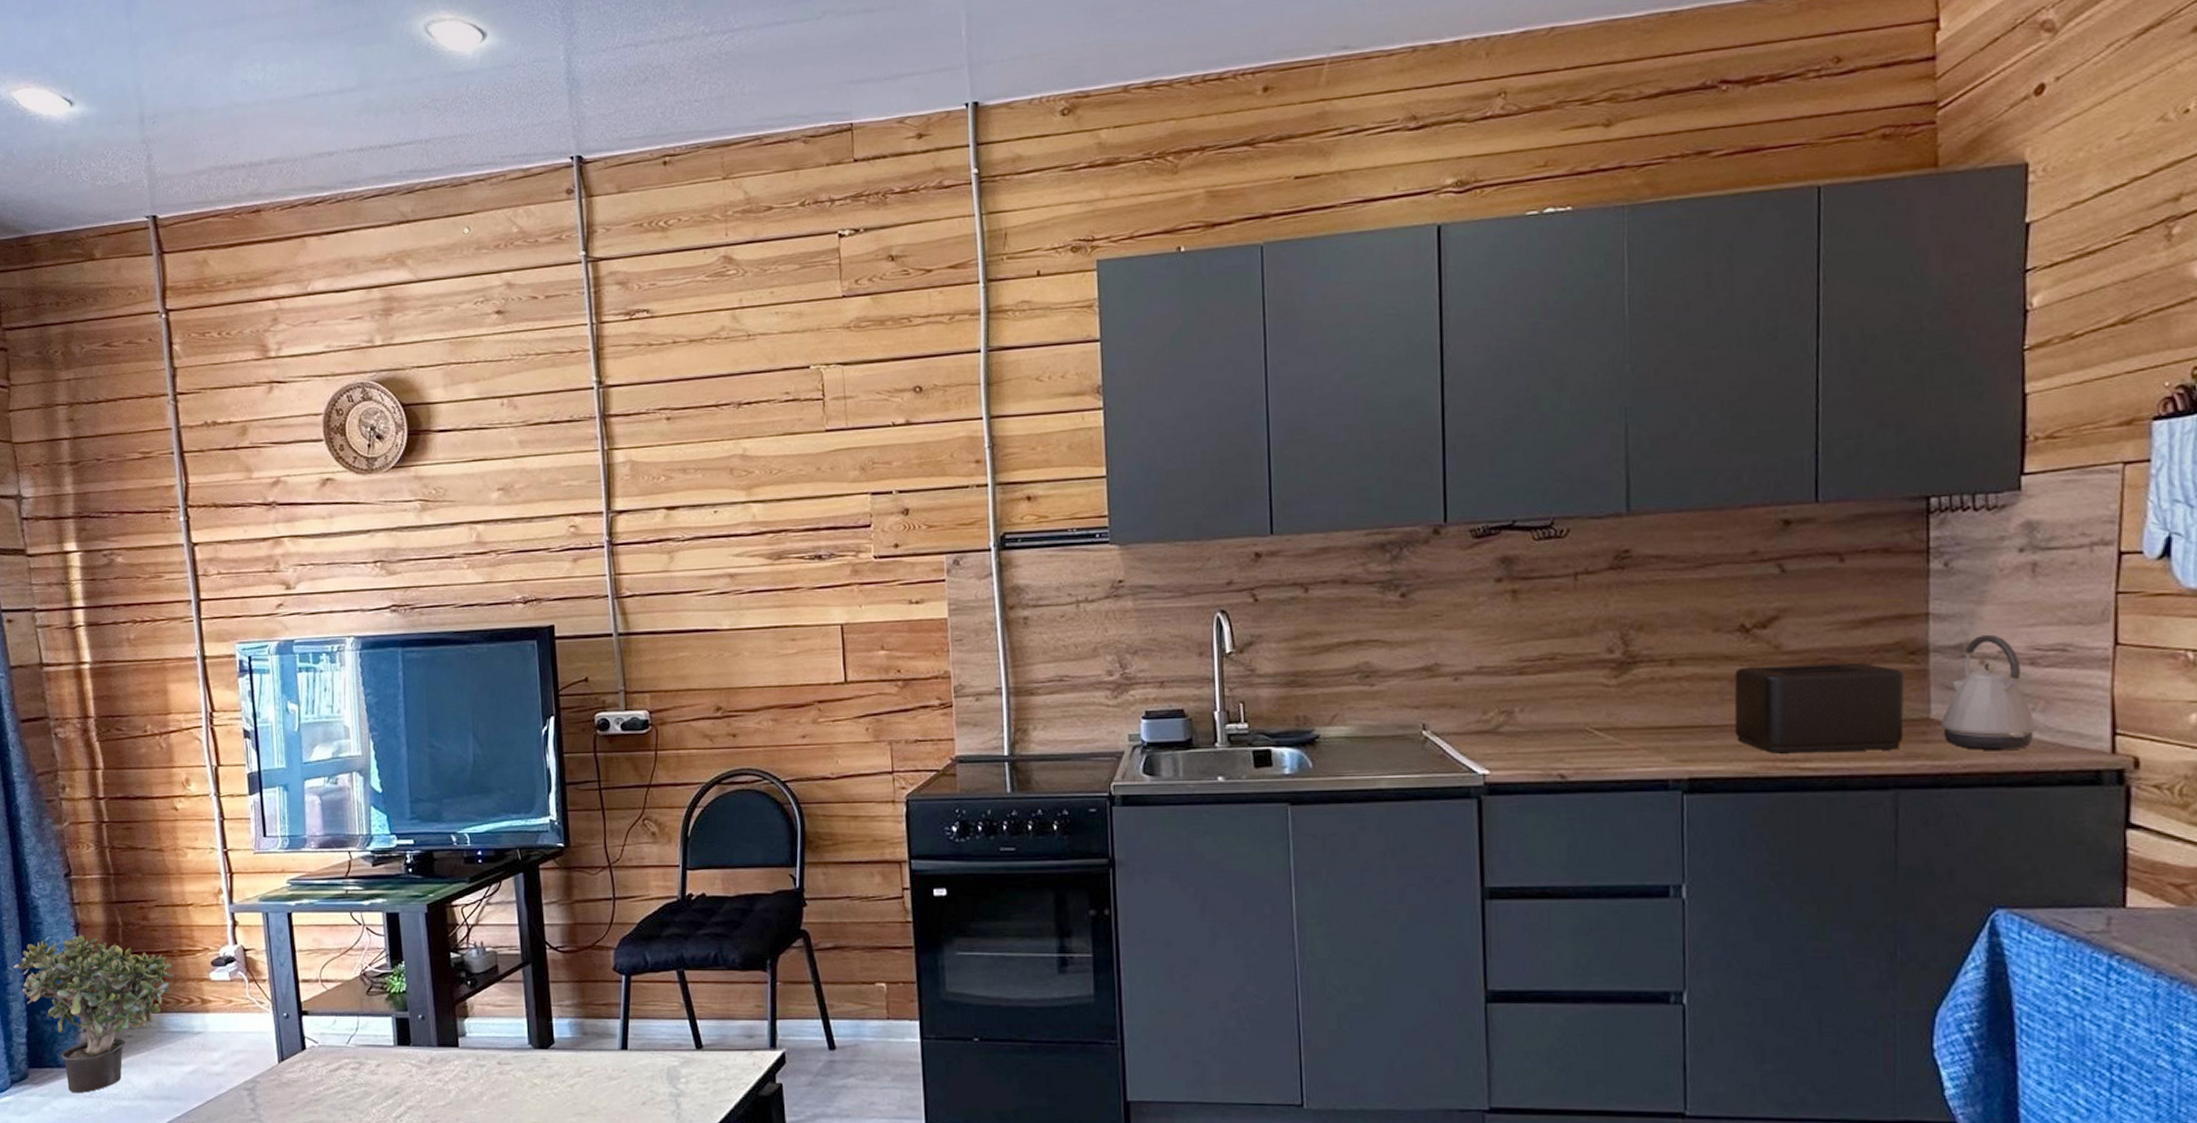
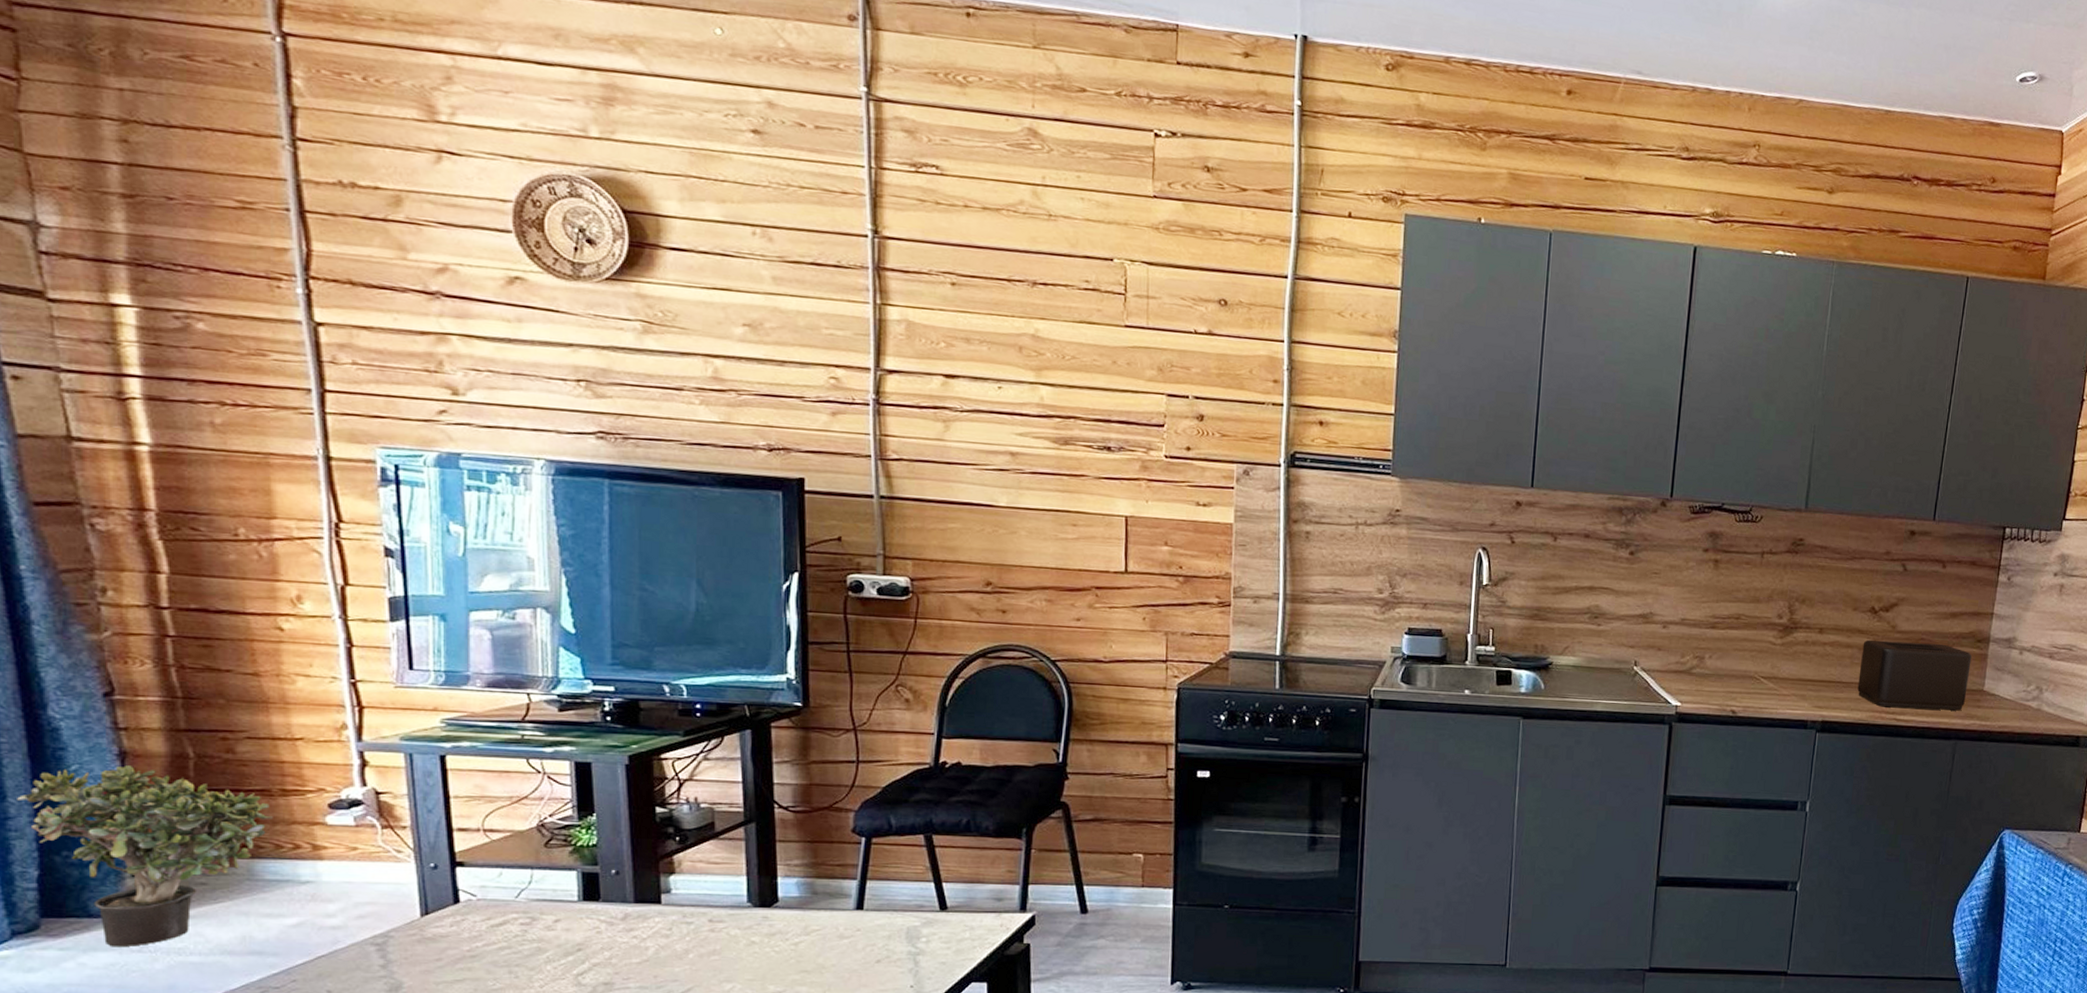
kettle: present [1941,634,2037,751] -> none [1989,632,2047,718]

